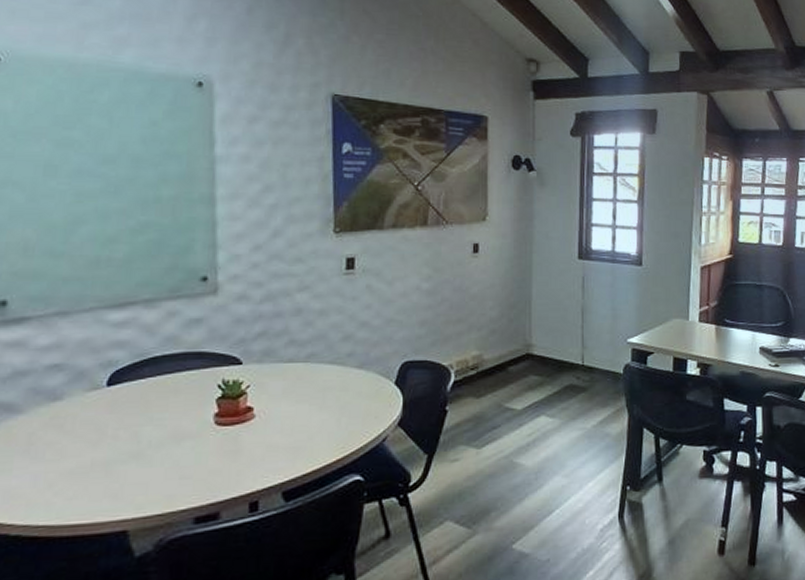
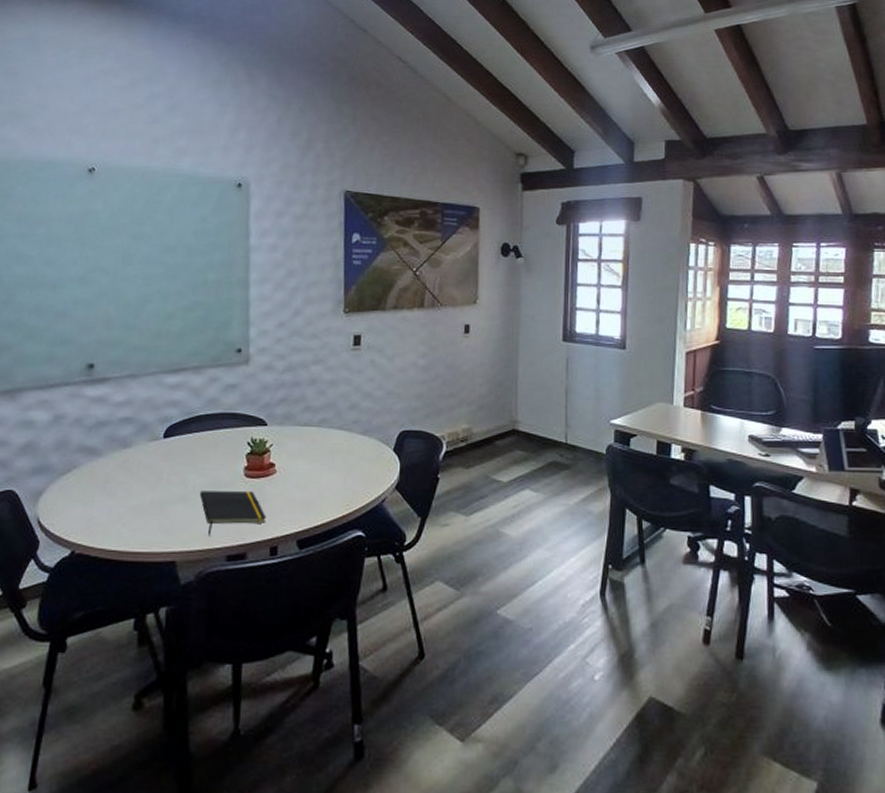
notepad: none [157,440,244,496] -> present [199,490,266,535]

